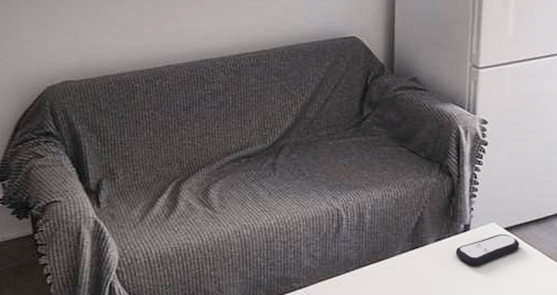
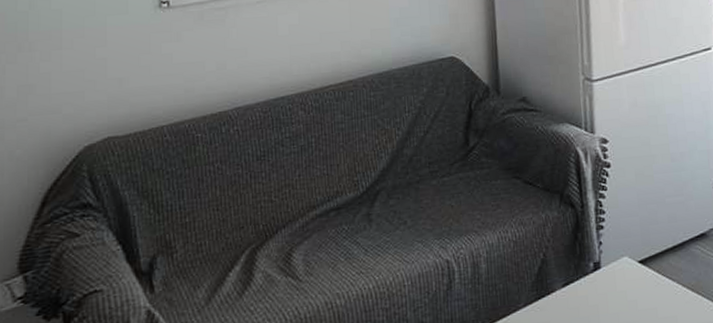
remote control: present [455,233,519,266] -> none [587,268,657,311]

